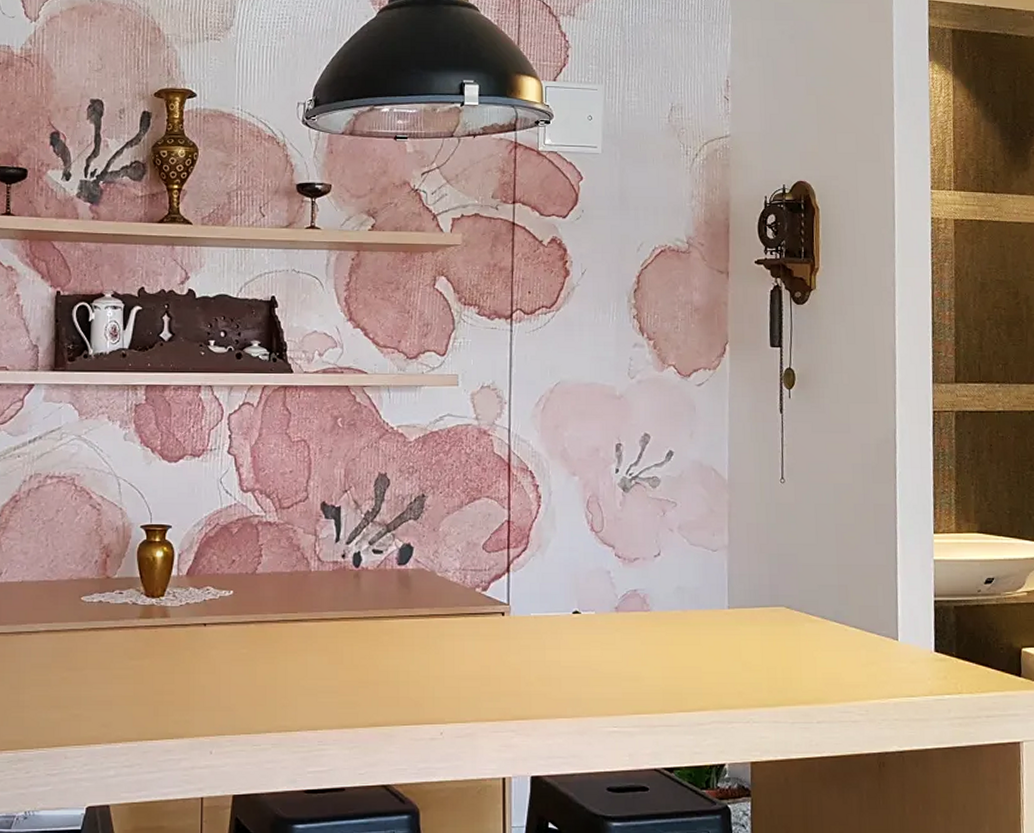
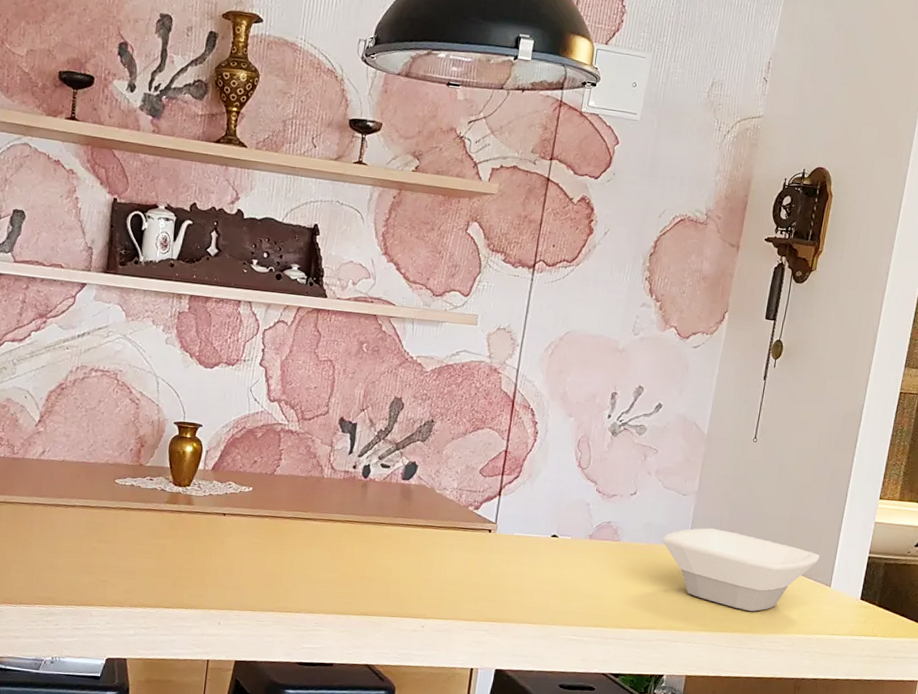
bowl: none [697,585,880,679] -> present [662,528,820,612]

